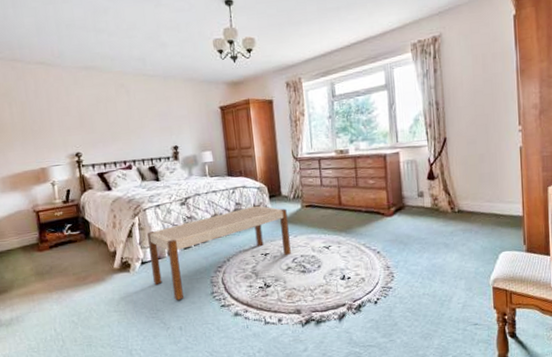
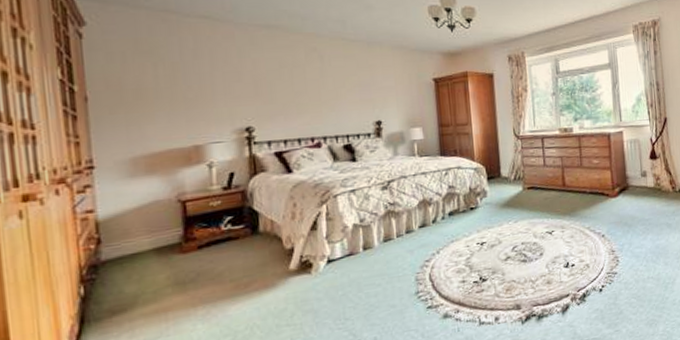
bench: present [147,205,291,301] -> none [337,188,511,306]

